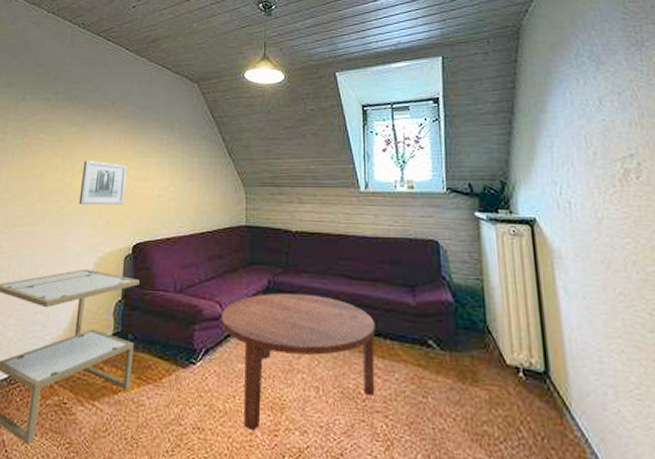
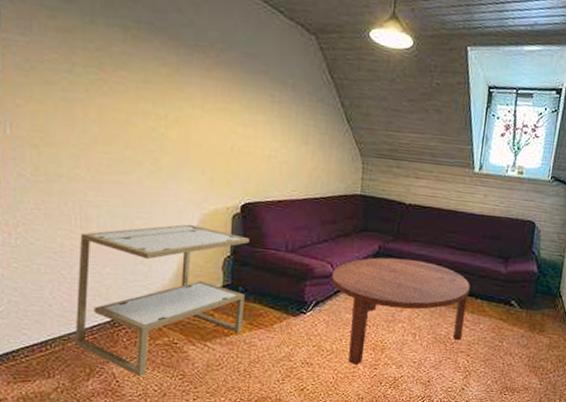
wall art: present [79,161,127,205] -> none [176,110,232,163]

